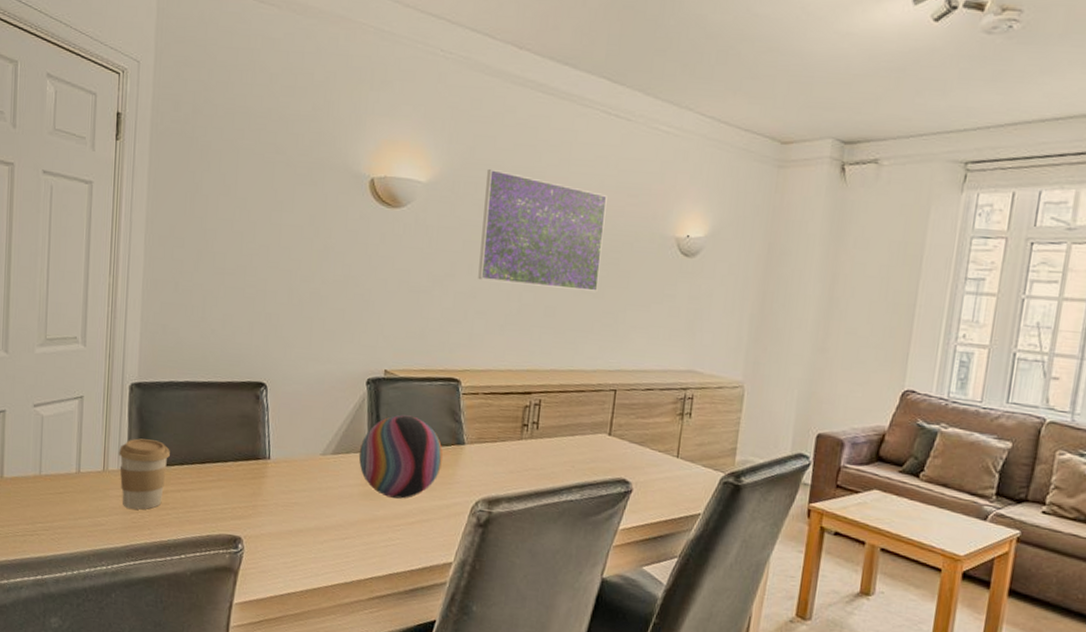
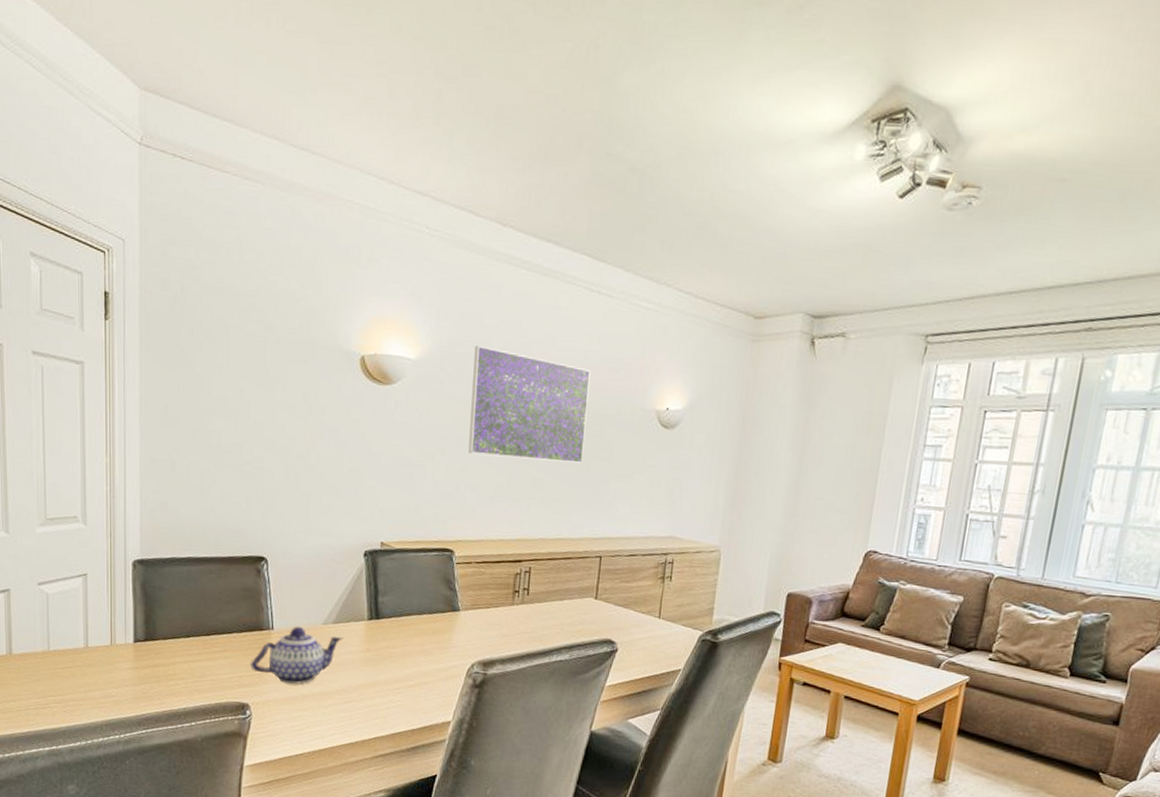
coffee cup: present [119,438,170,510] -> none [125,613,176,681]
teapot: none [245,456,342,518] -> present [251,626,344,685]
decorative ball: present [358,414,443,499] -> none [358,584,440,664]

